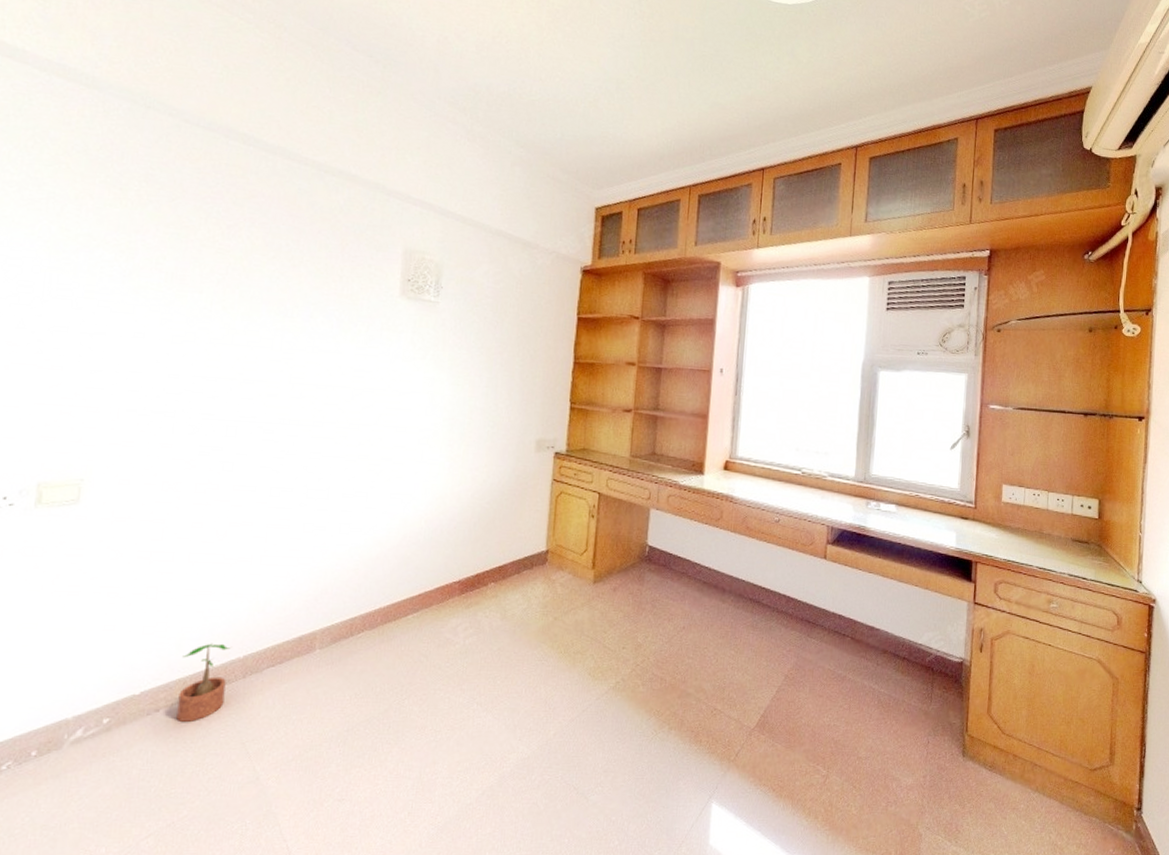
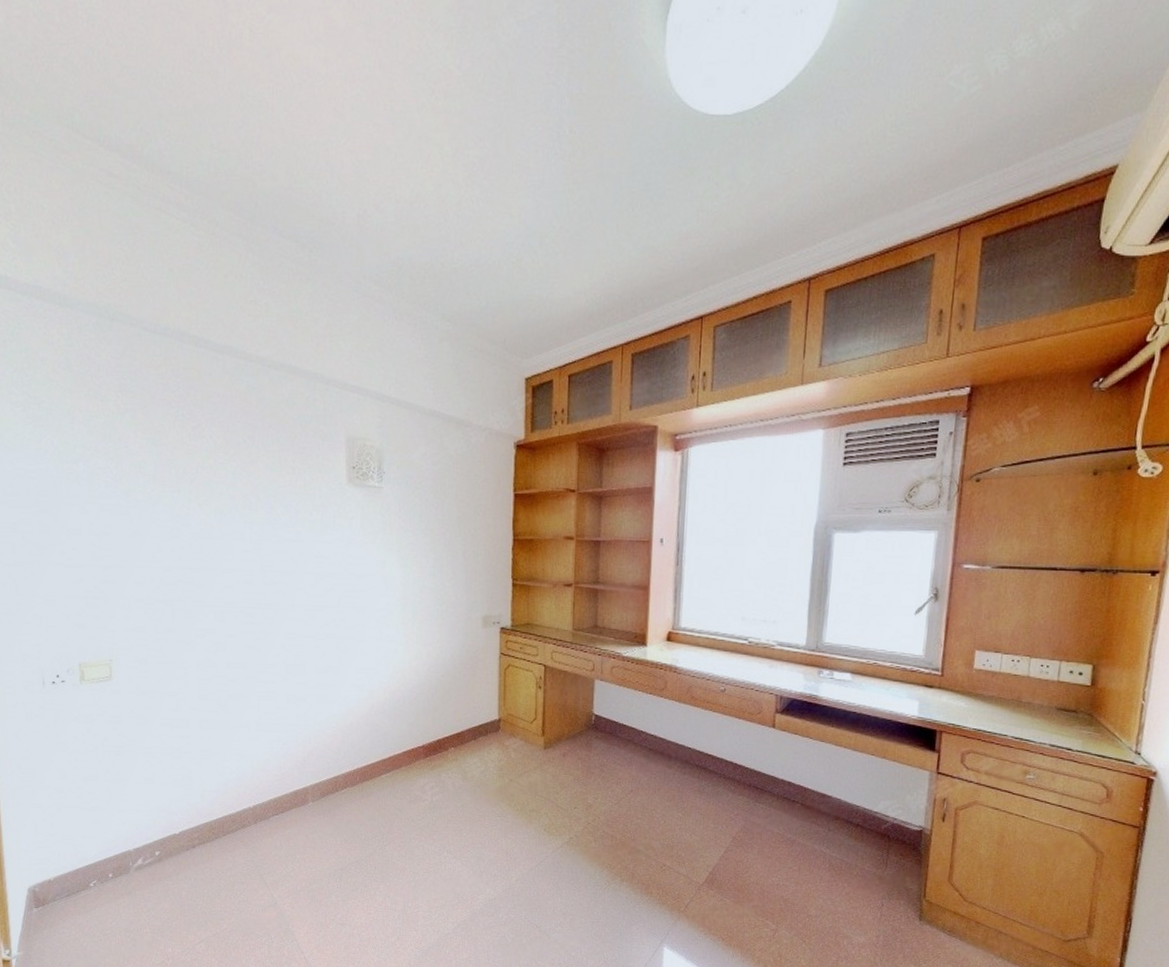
potted plant: present [176,643,231,722] -> none [206,794,243,857]

